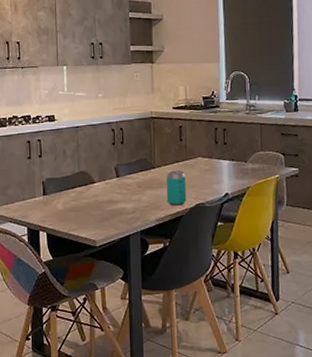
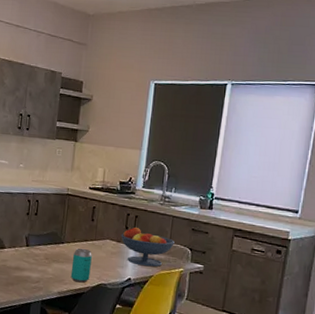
fruit bowl: none [211,141,266,179] -> present [121,227,175,267]

